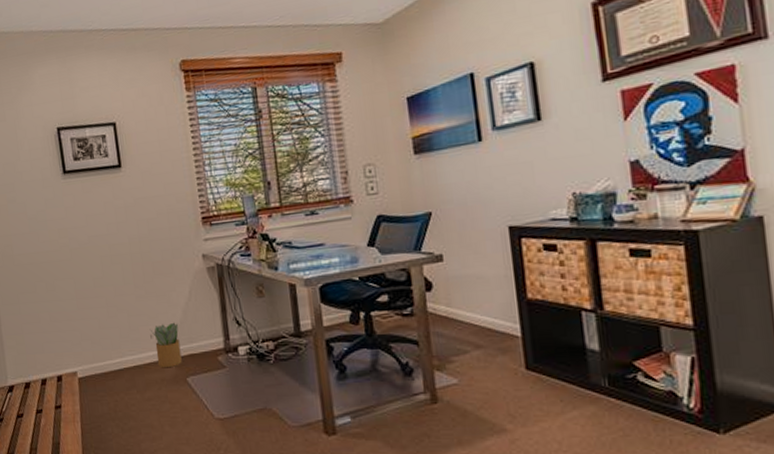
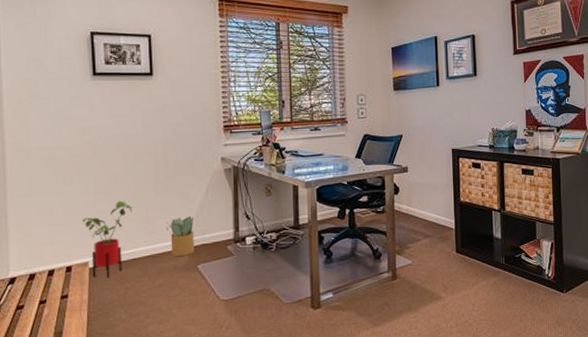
house plant: none [67,306,115,390] -> present [82,200,133,279]

